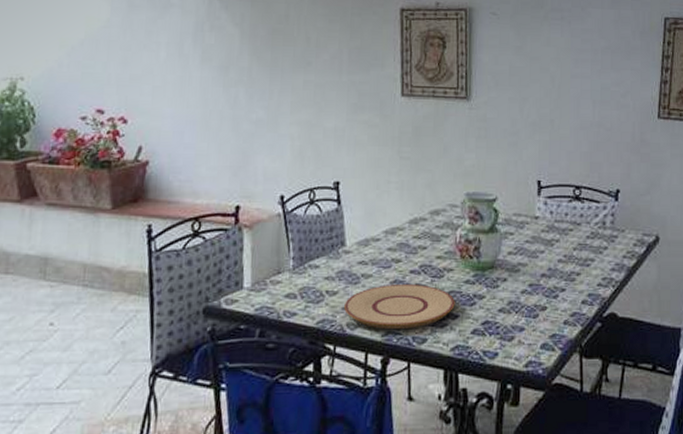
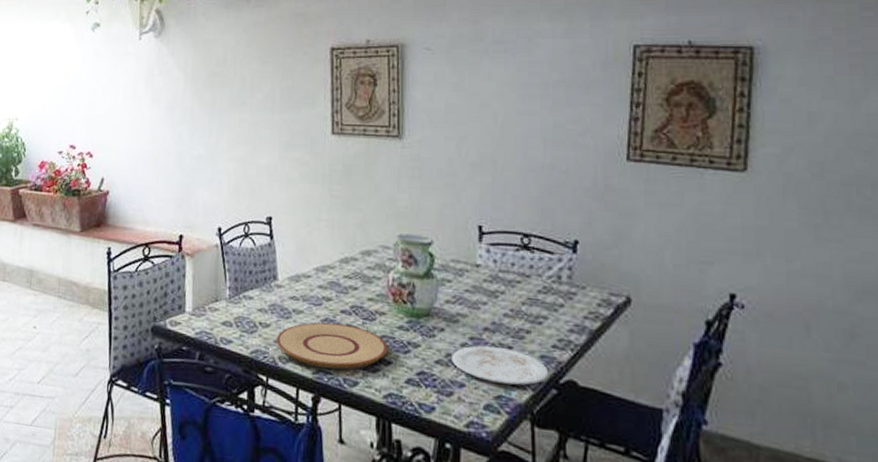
plate: none [513,290,595,323] -> present [452,345,549,386]

